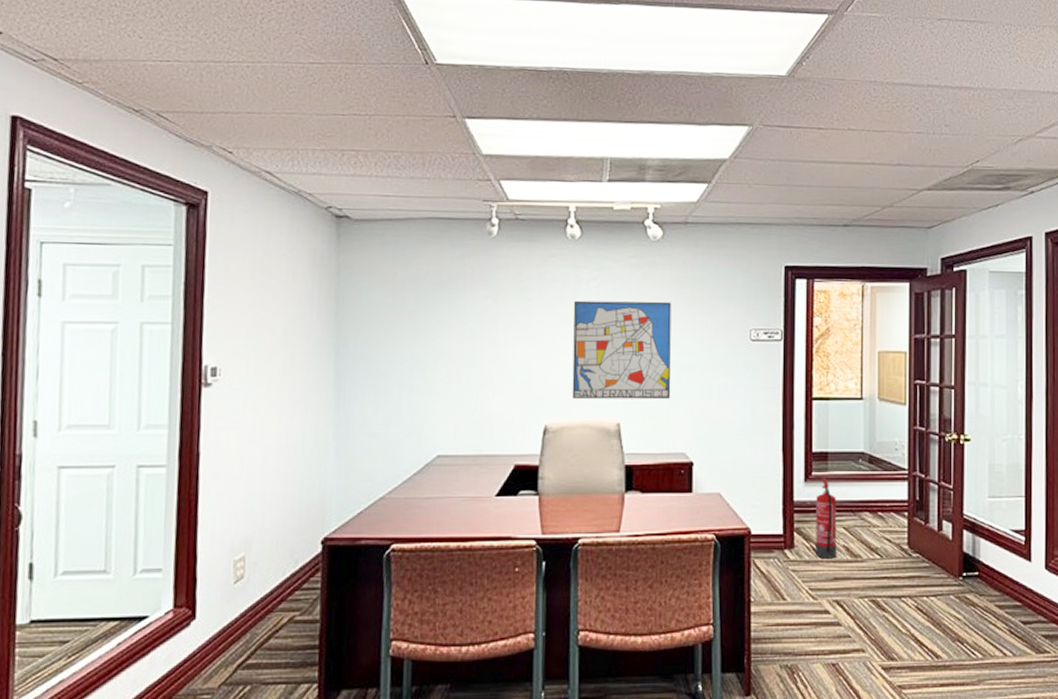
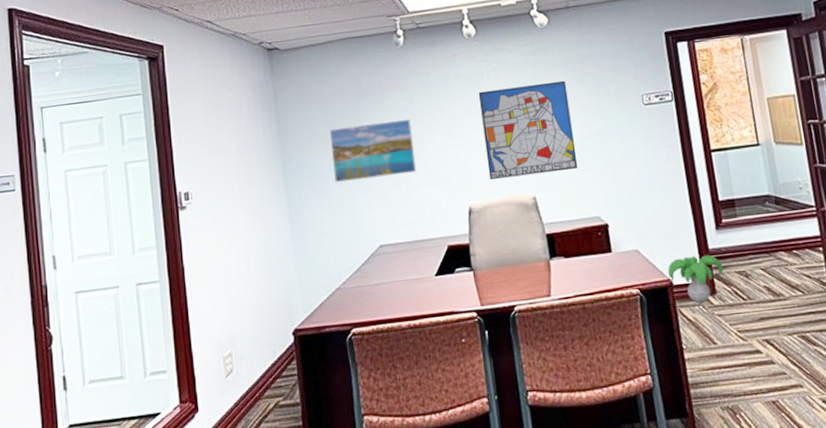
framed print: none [394,317,494,381] -> present [329,118,417,182]
decorative plant: none [748,507,805,555] -> present [668,254,724,303]
fire extinguisher: present [816,477,837,559] -> none [730,222,759,301]

